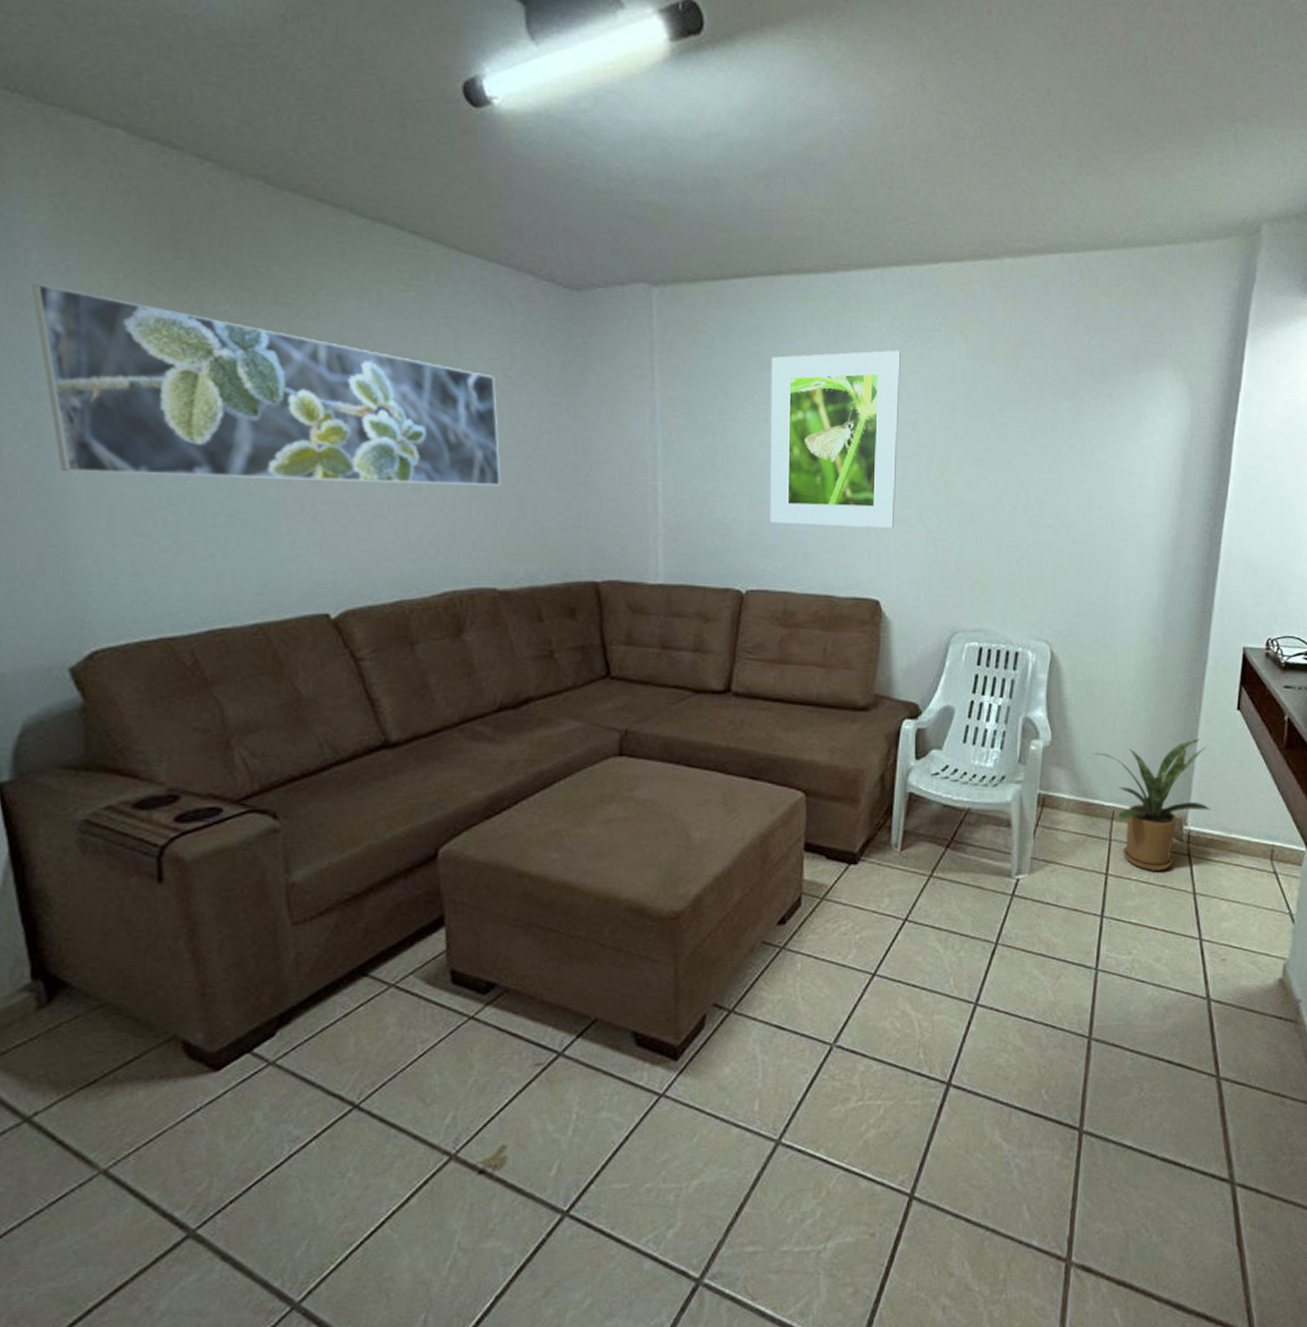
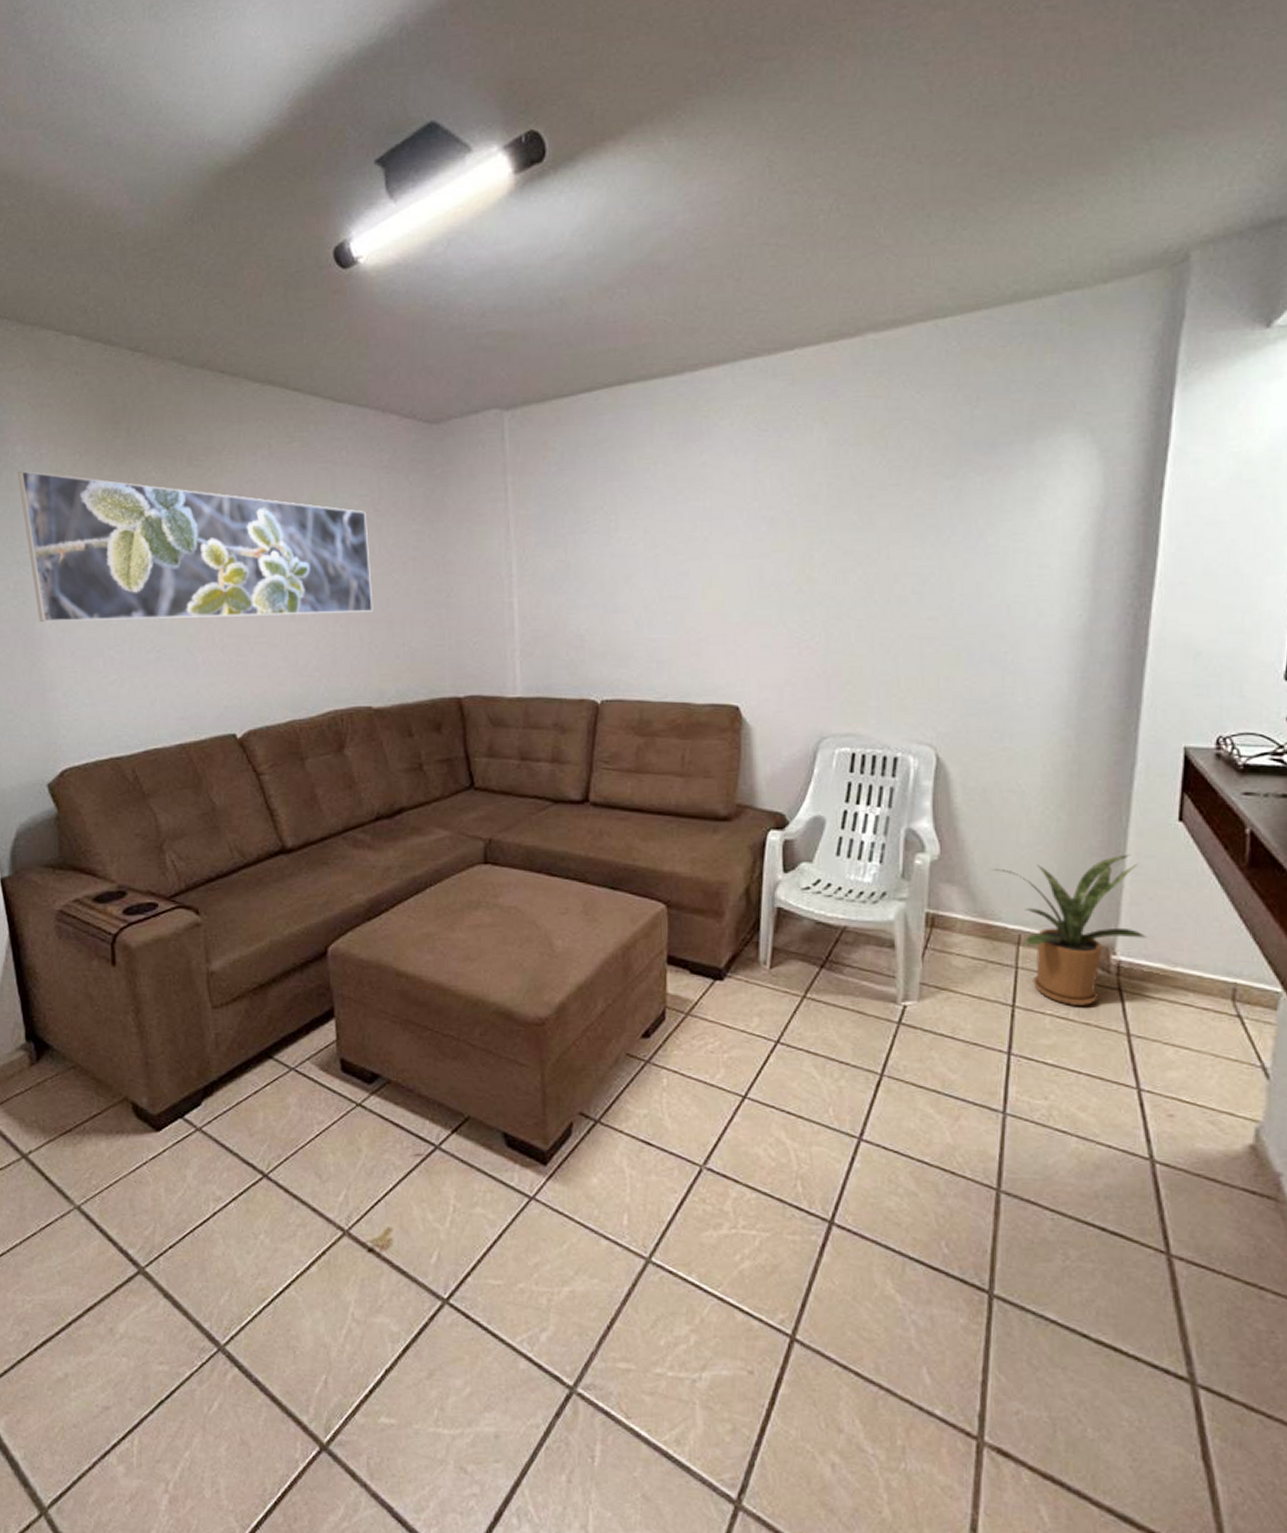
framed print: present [770,350,901,528] -> none [620,445,755,632]

